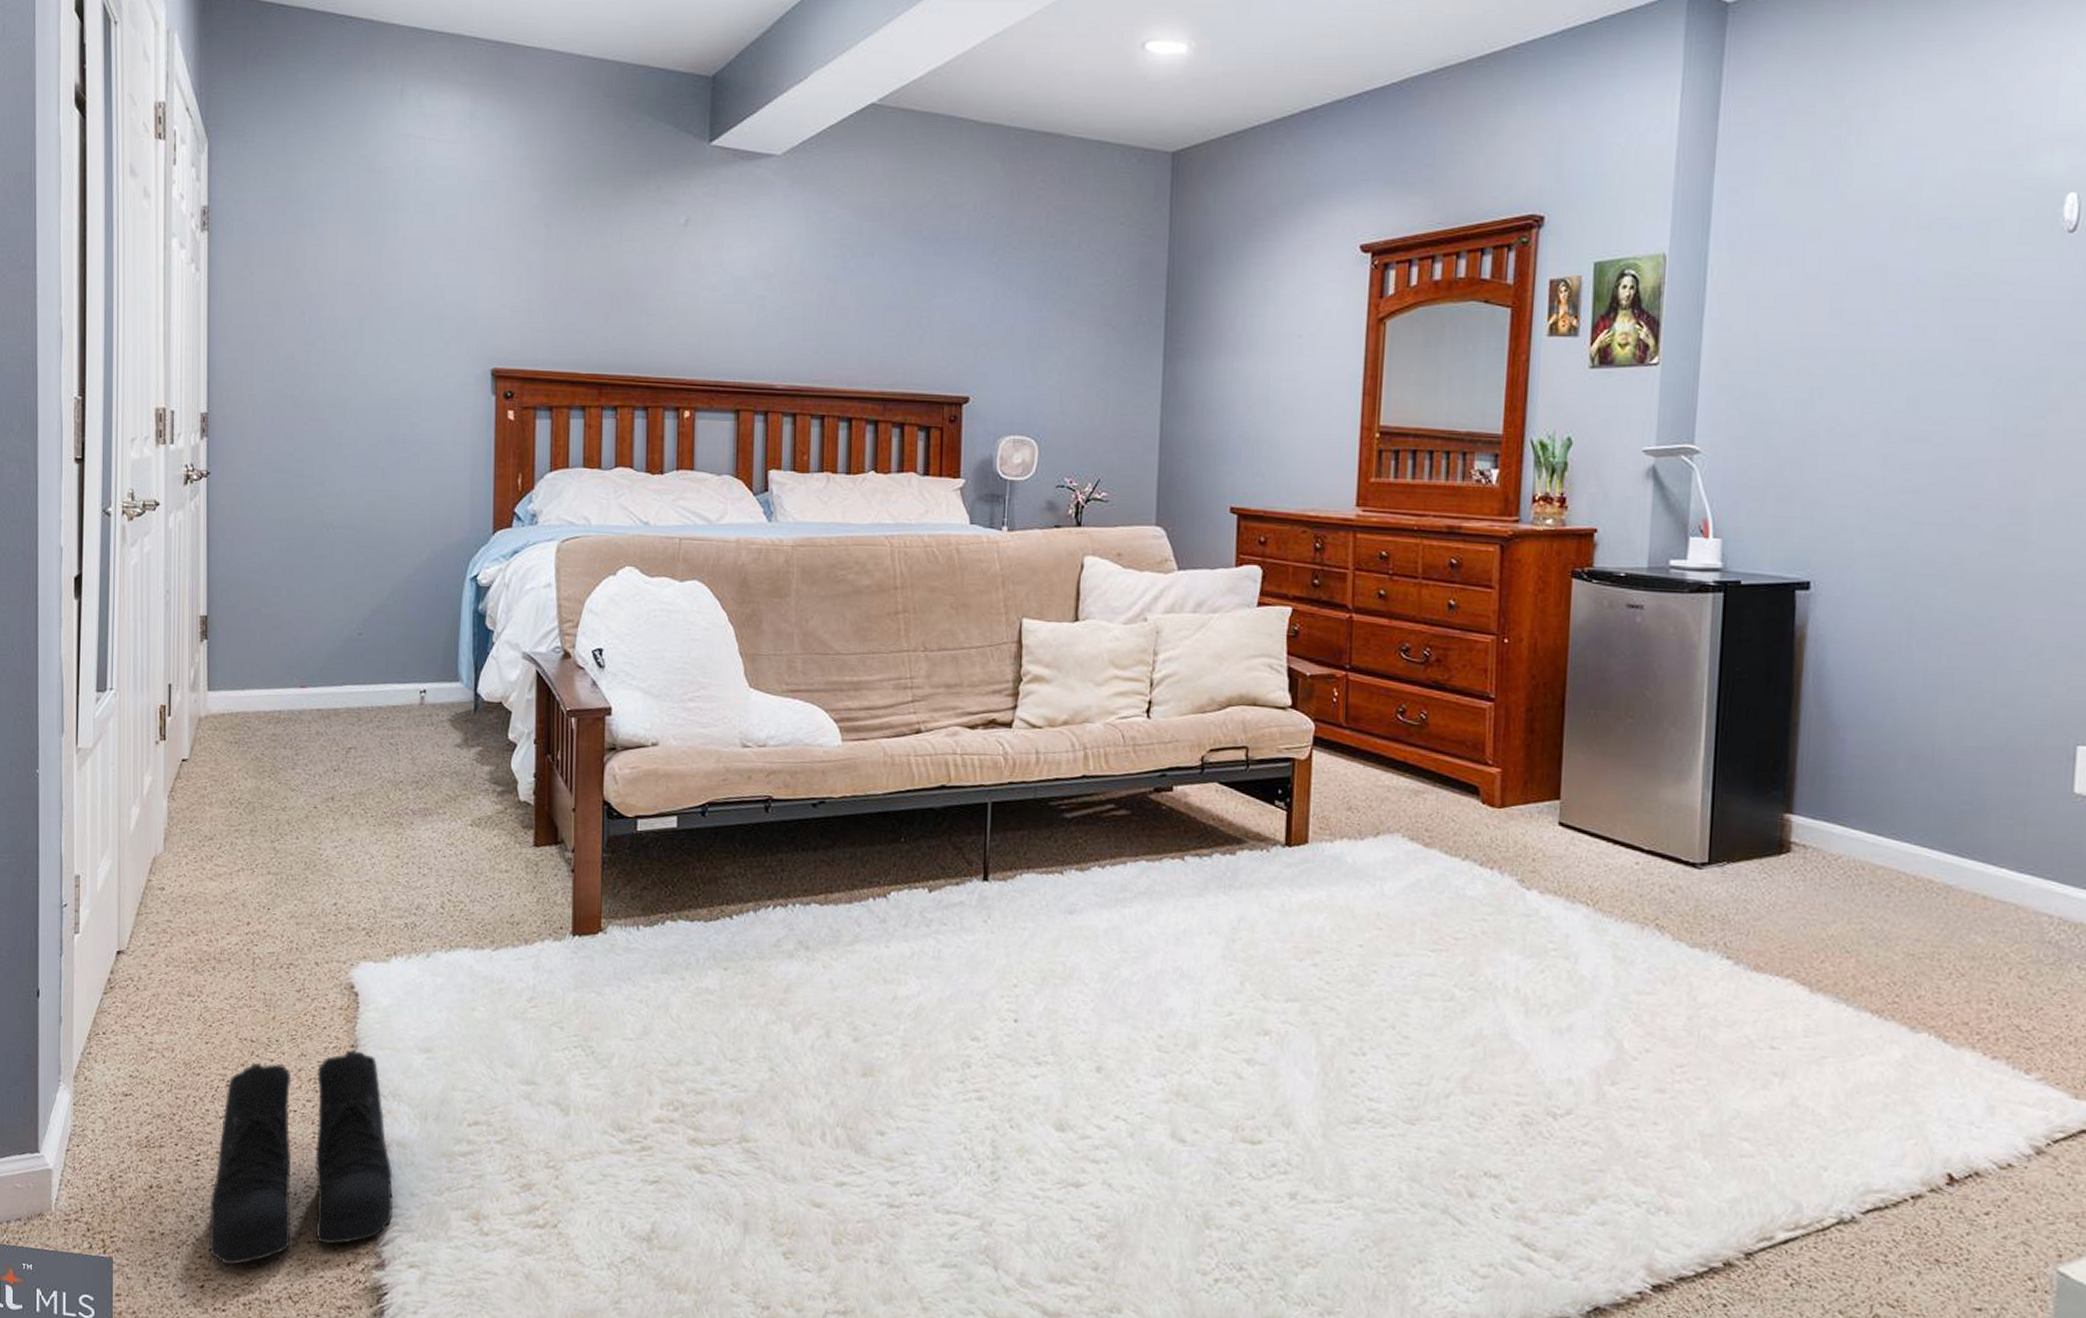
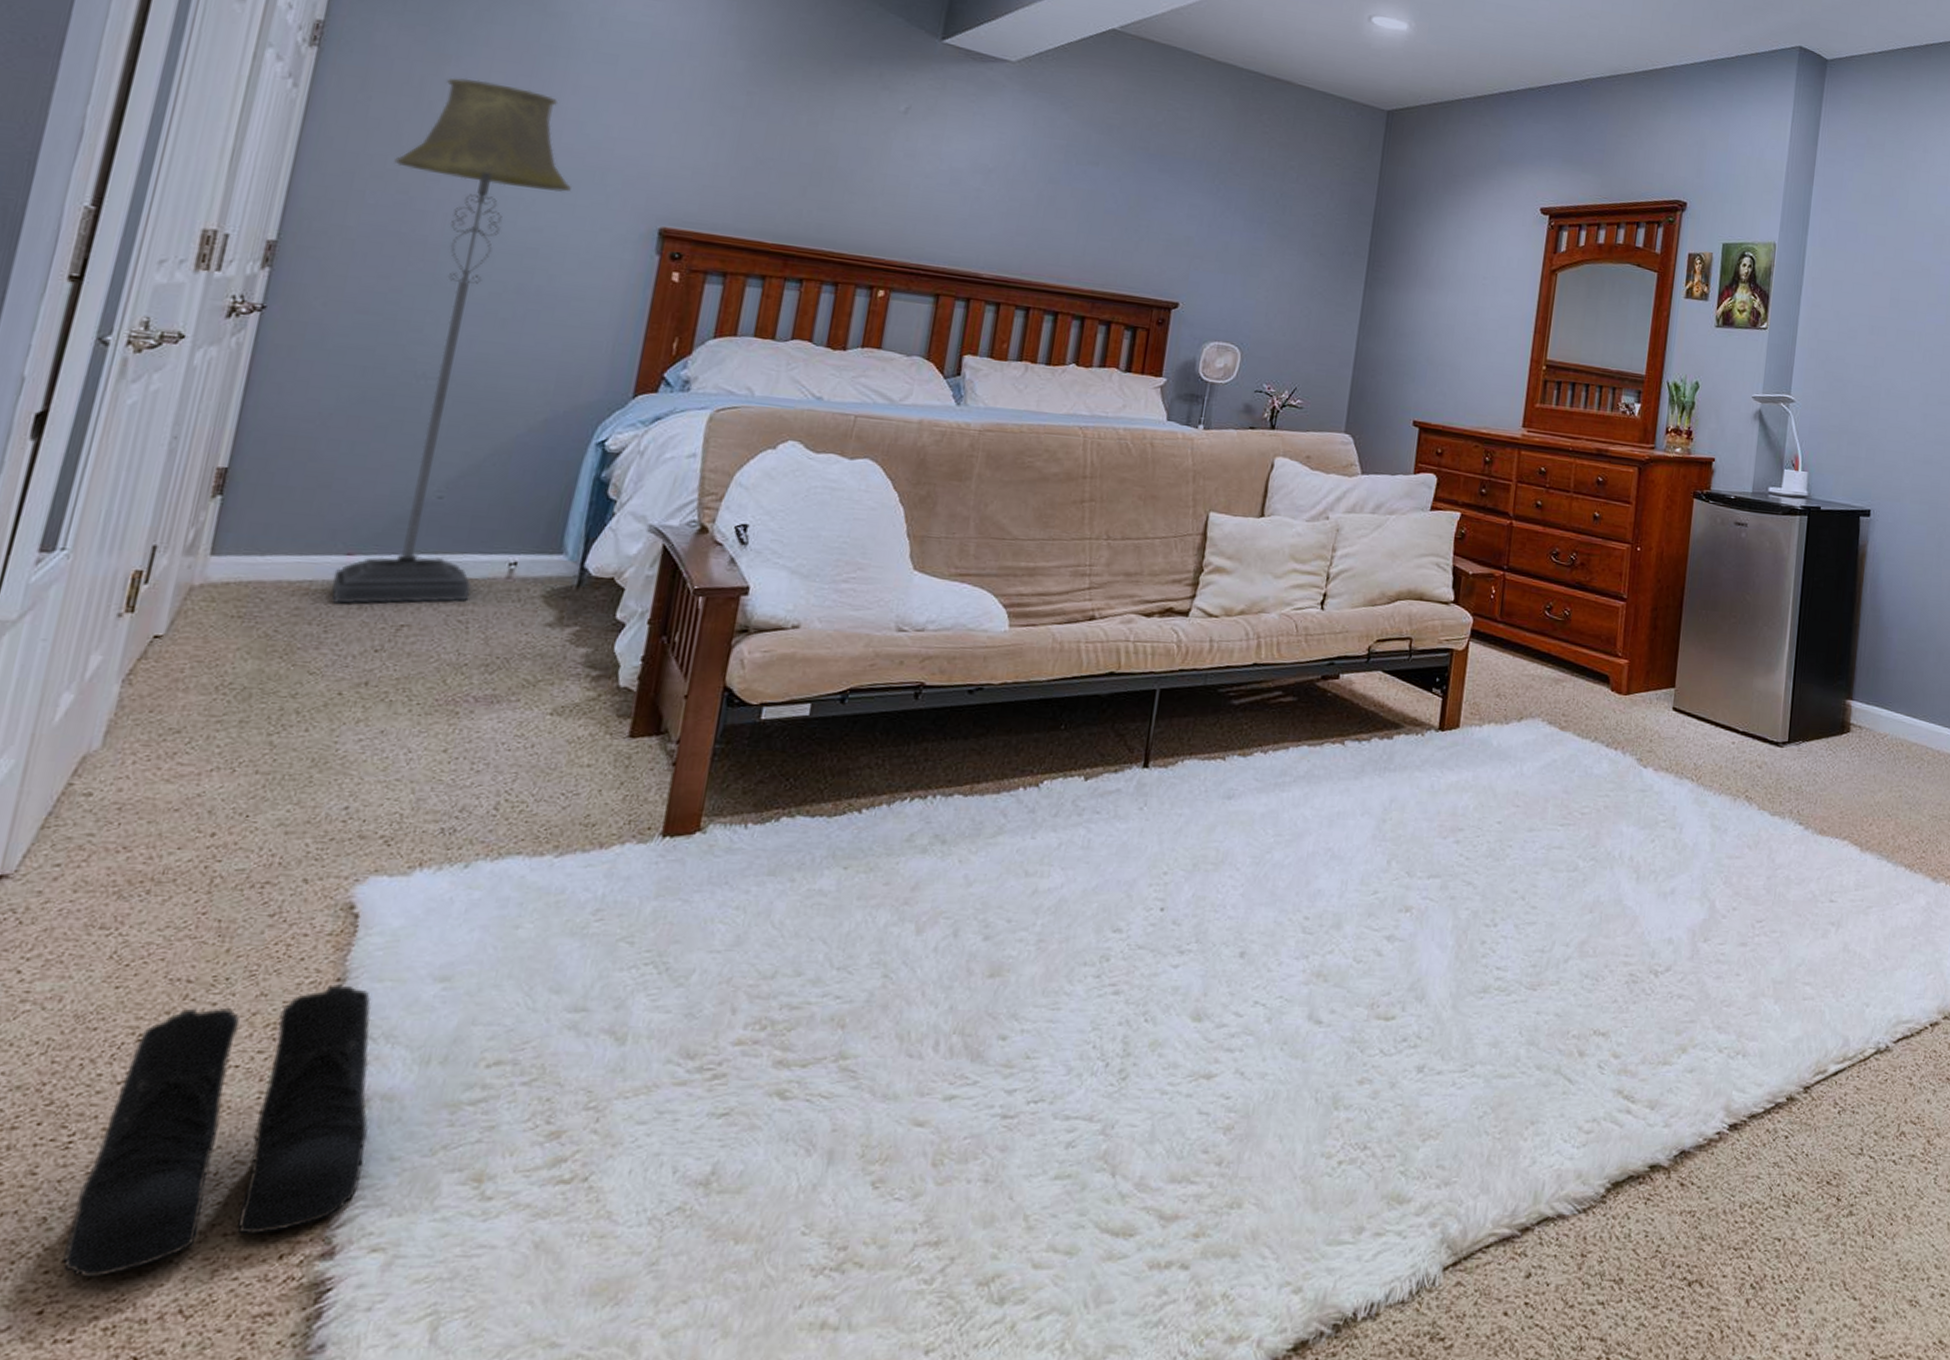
floor lamp: none [279,244,416,730] -> present [331,78,572,604]

